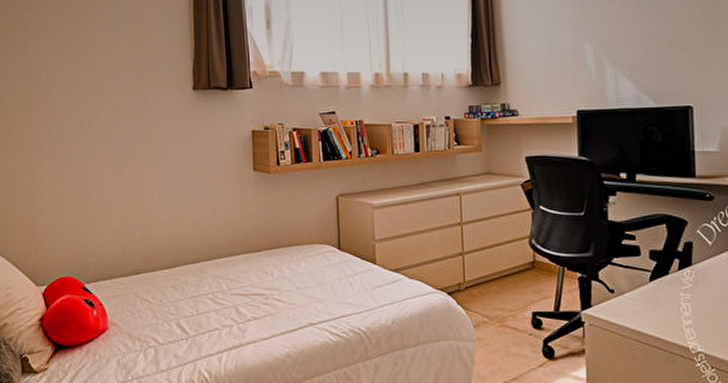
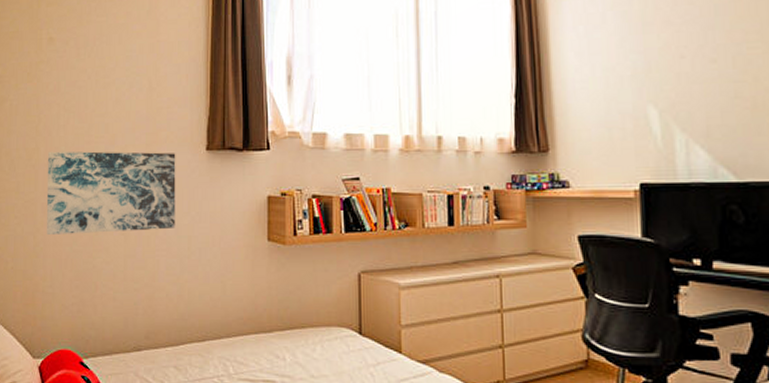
wall art: none [39,92,167,172] -> present [46,151,176,234]

